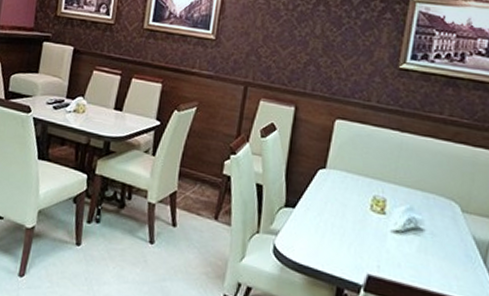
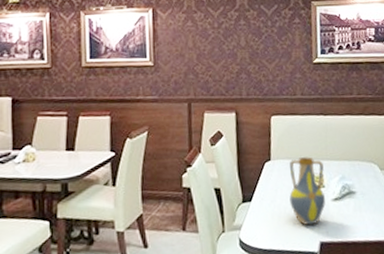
vase: none [339,173,389,254] -> present [289,157,326,226]

